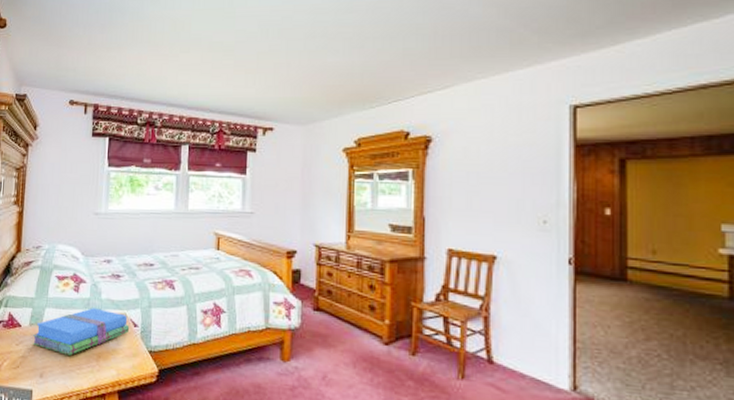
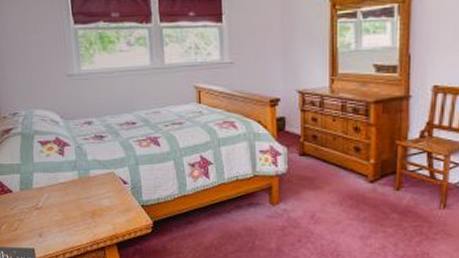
books: present [32,308,130,355] -> none [25,169,120,215]

